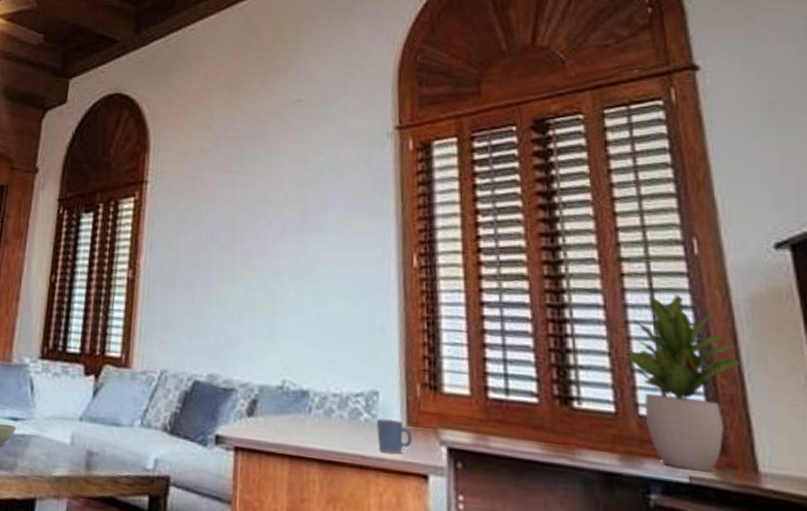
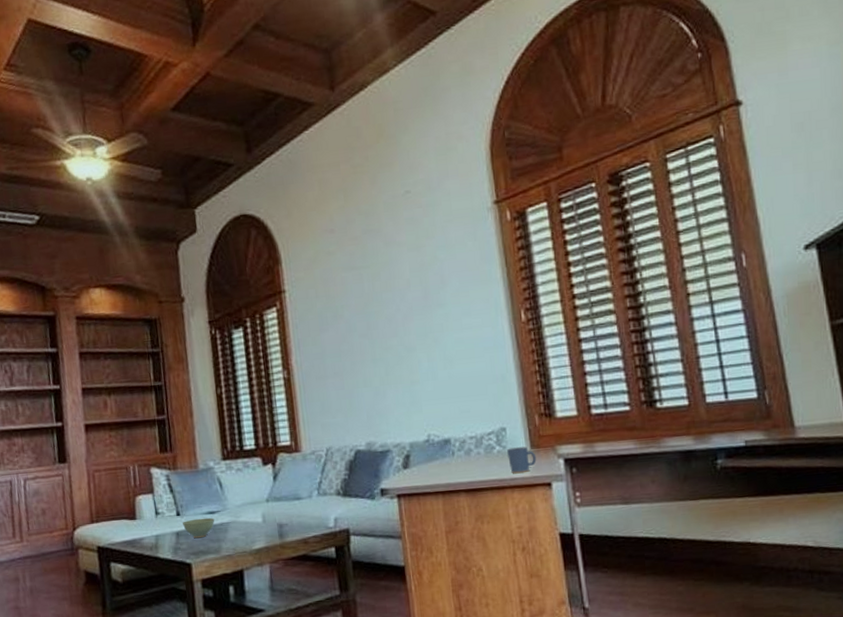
potted plant: present [611,294,739,473] -> none [684,302,779,437]

